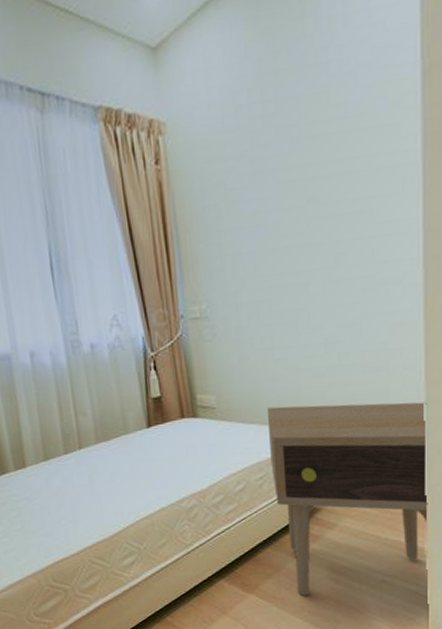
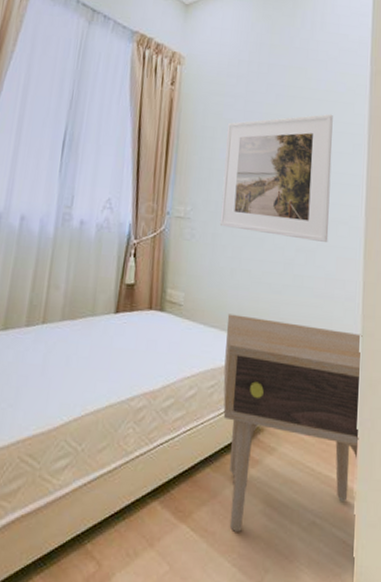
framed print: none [233,146,377,318] -> present [219,114,333,243]

